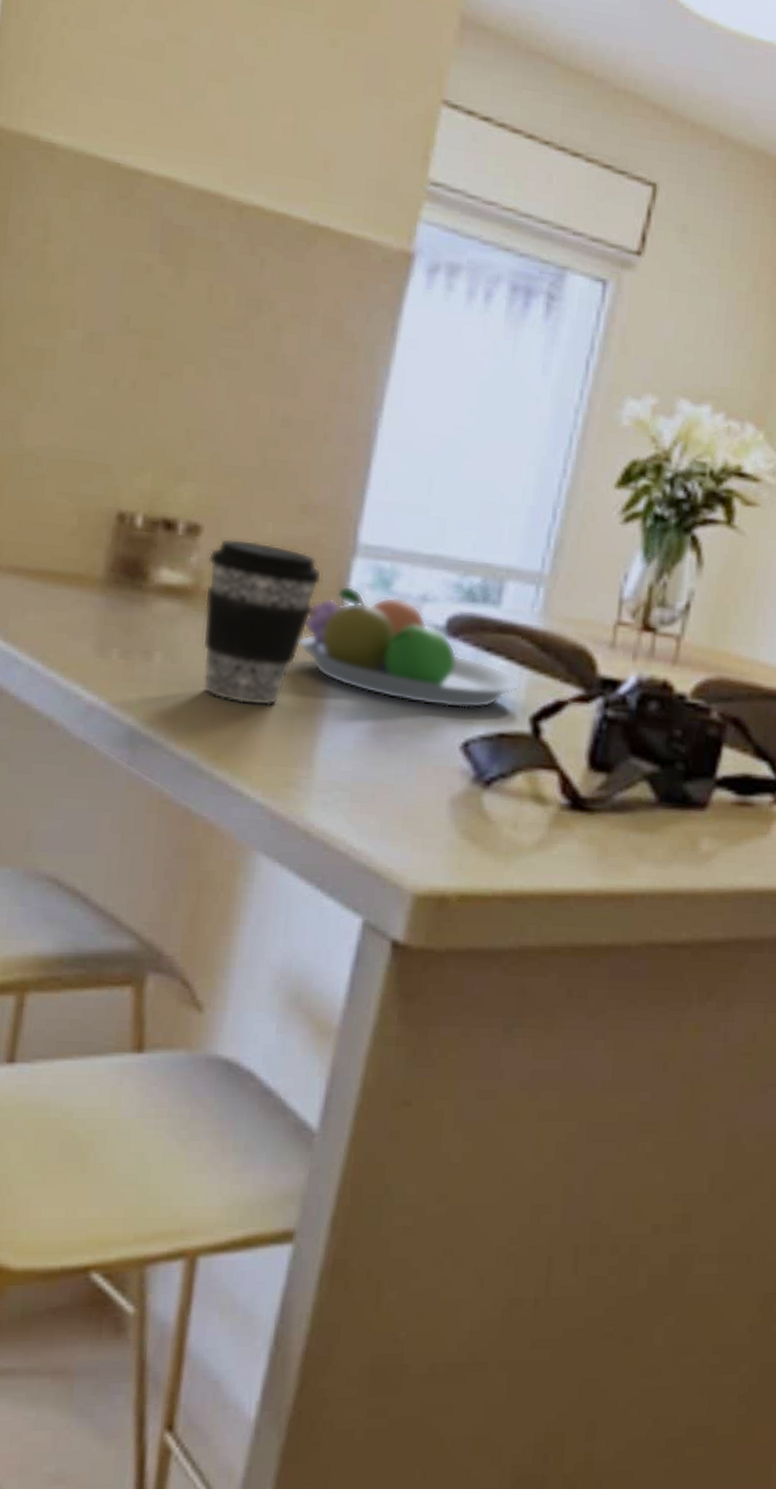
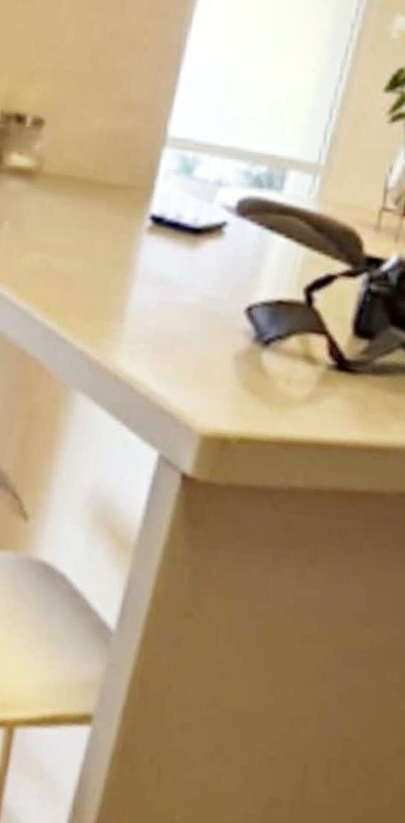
coffee cup: present [202,538,322,706] -> none [40,130,138,269]
fruit bowl: present [299,585,522,709] -> none [117,171,299,279]

